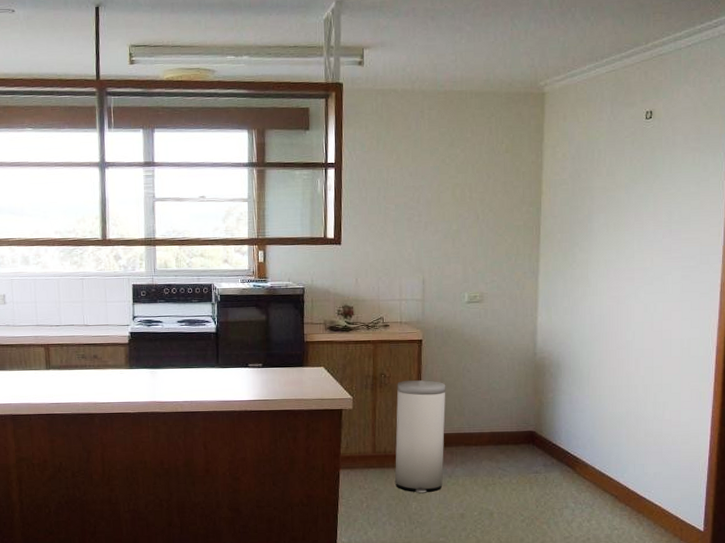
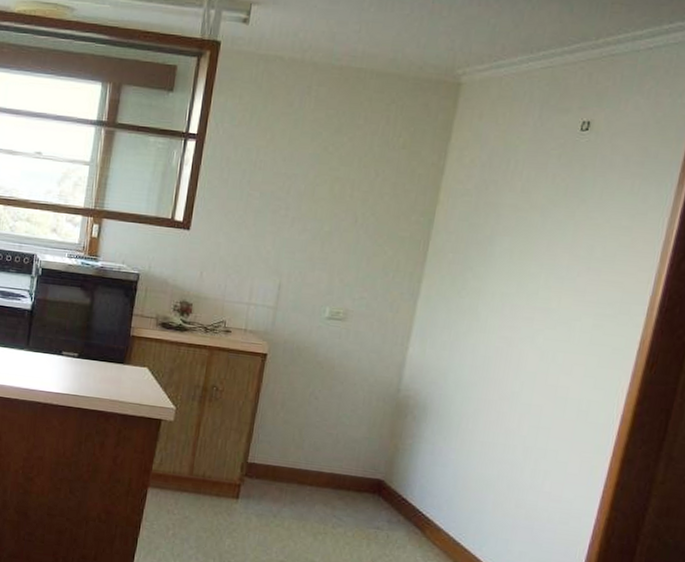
pedal bin: present [394,379,446,493] -> none [209,397,287,531]

